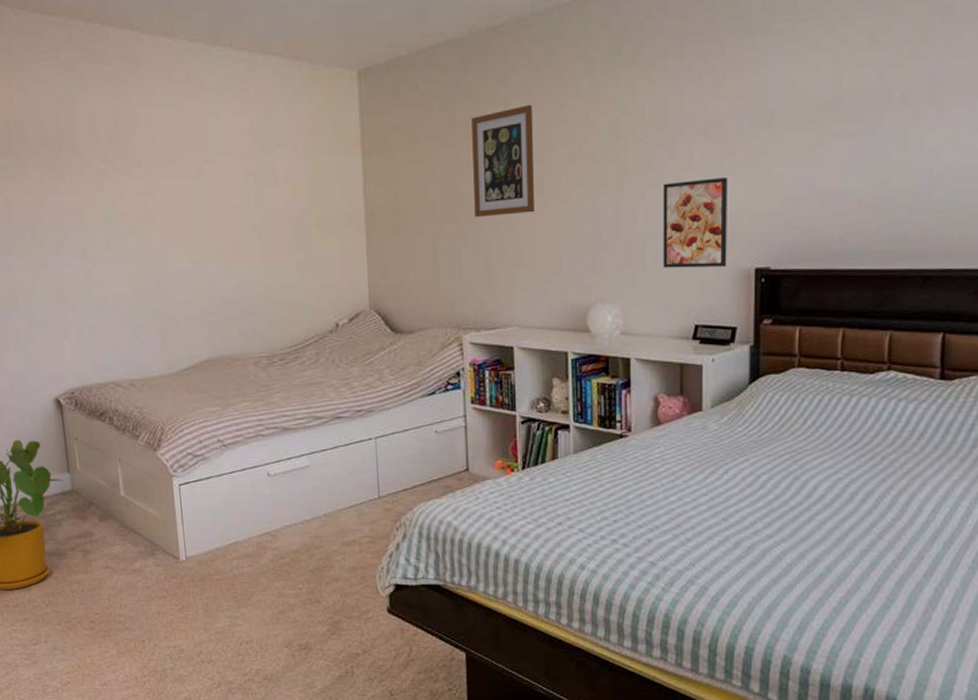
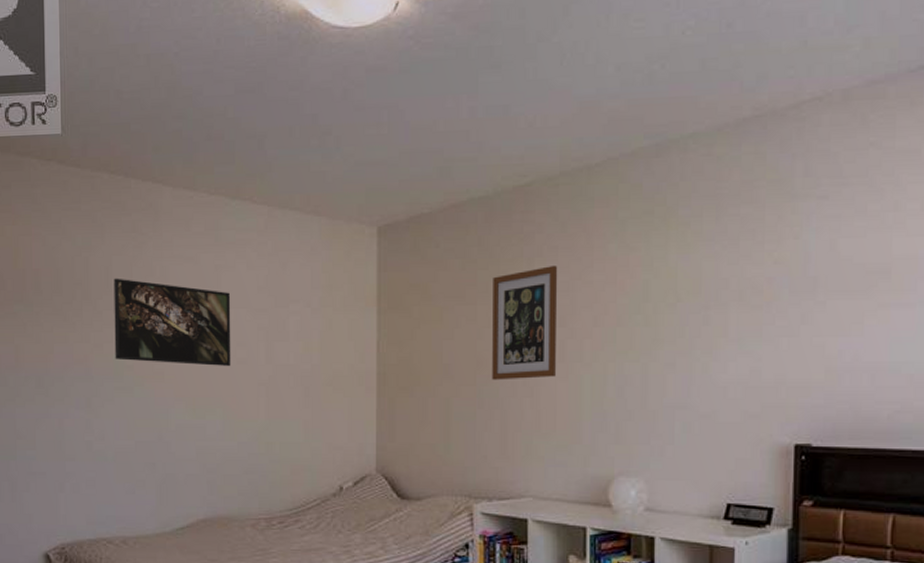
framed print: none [99,127,223,213] -> present [114,278,231,367]
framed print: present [663,176,728,268] -> none [693,345,765,442]

